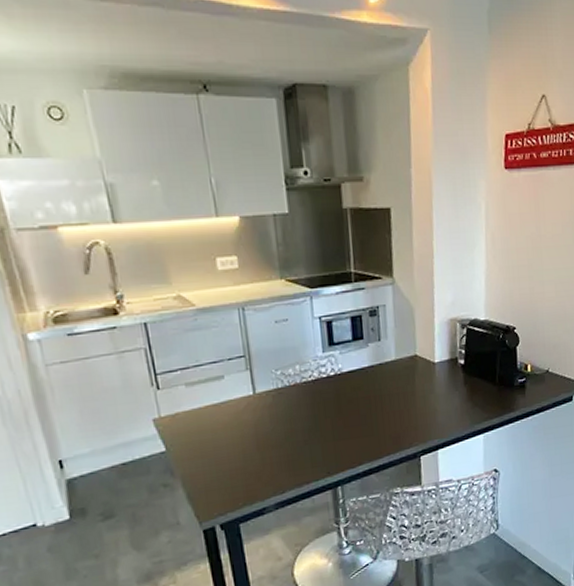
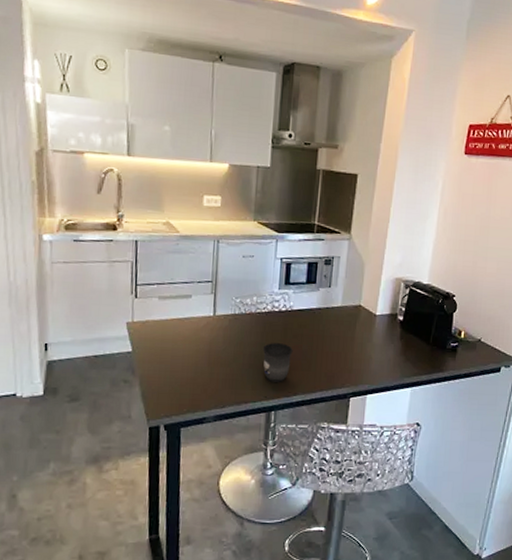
mug: none [315,411,350,456] -> present [262,343,293,382]

